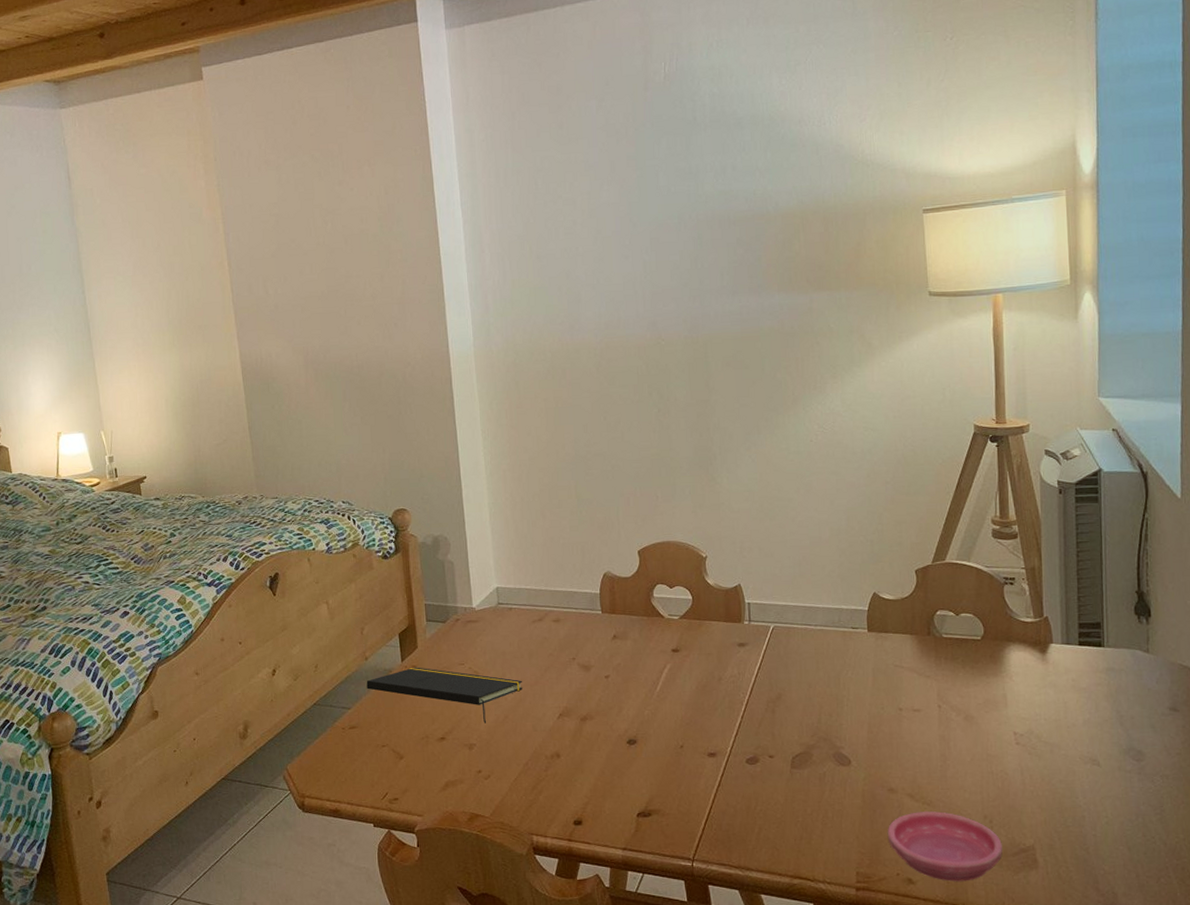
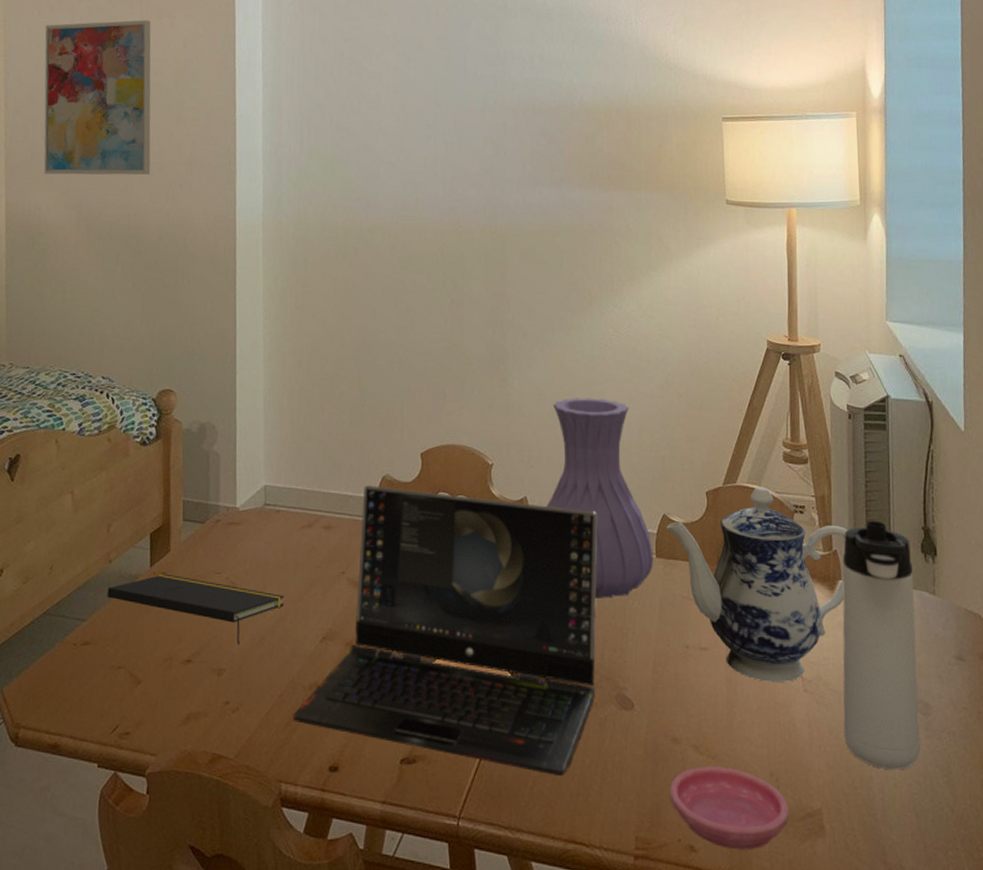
wall art: none [256,171,366,324] -> present [44,20,151,175]
laptop computer: none [538,582,813,823] -> present [293,485,598,776]
vase: none [759,490,865,672] -> present [546,398,653,600]
teapot: none [877,562,1059,737] -> present [667,486,848,682]
thermos bottle: none [1054,587,1133,810] -> present [842,520,920,770]

